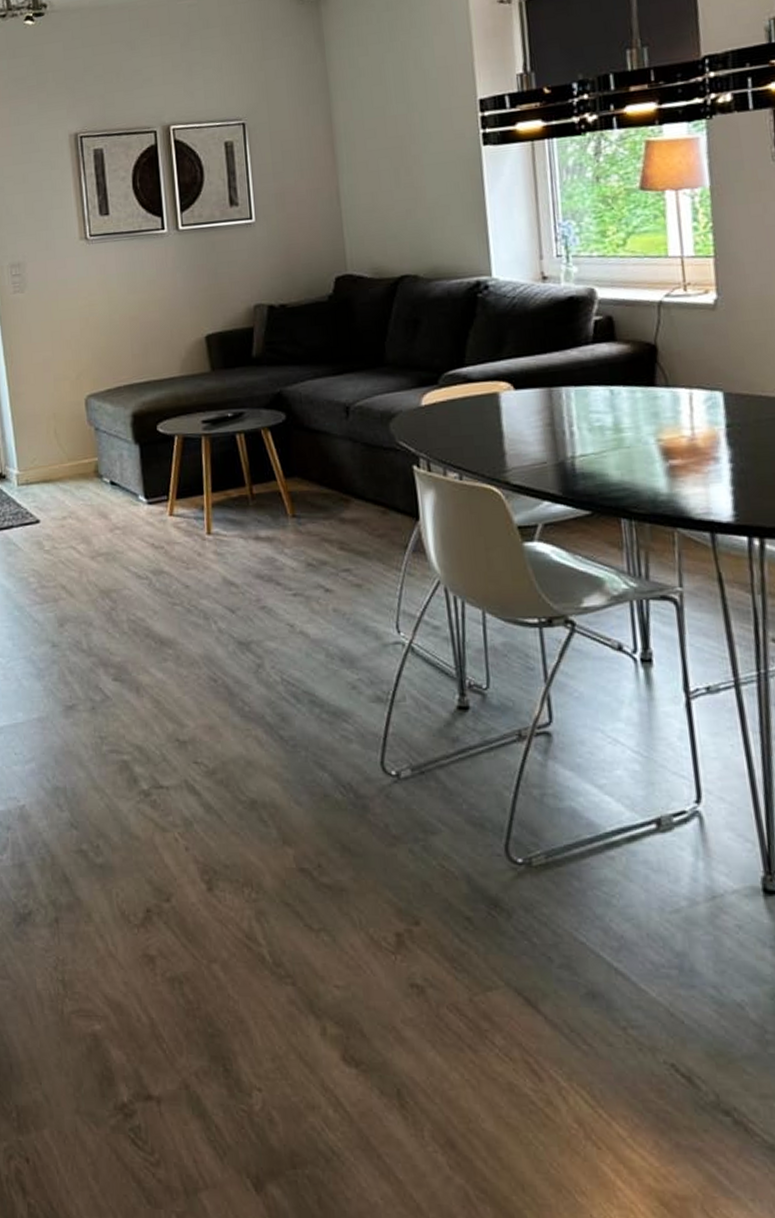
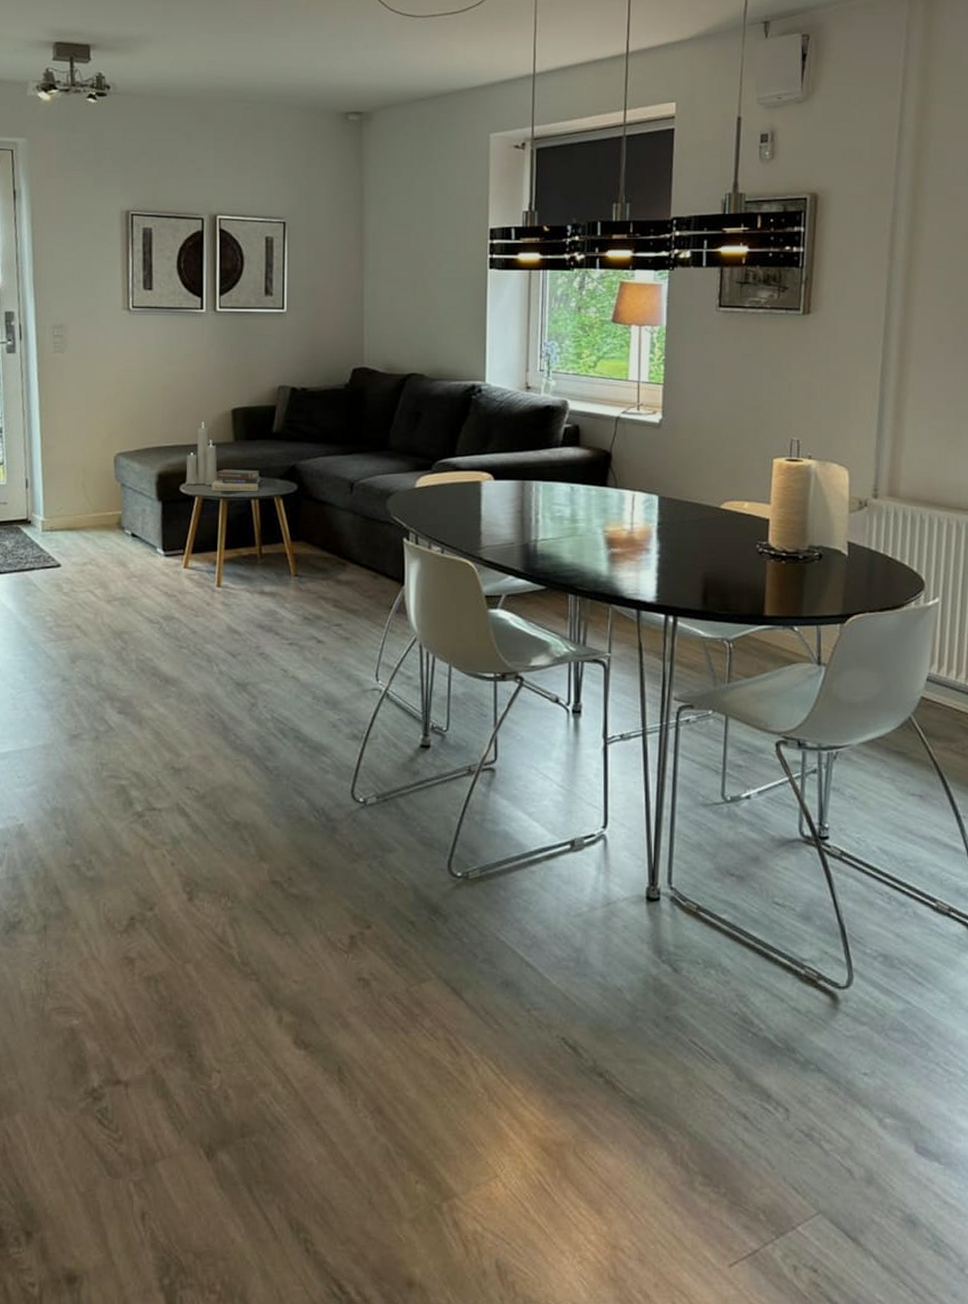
candle: none [161,353,197,424] -> present [185,422,218,486]
books: none [191,401,244,429] -> present [211,469,261,492]

